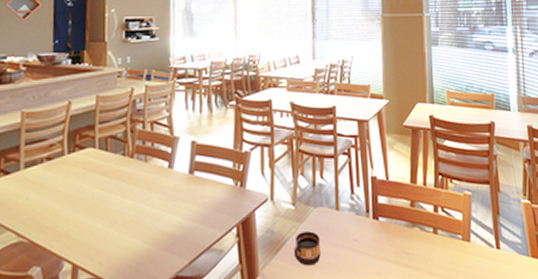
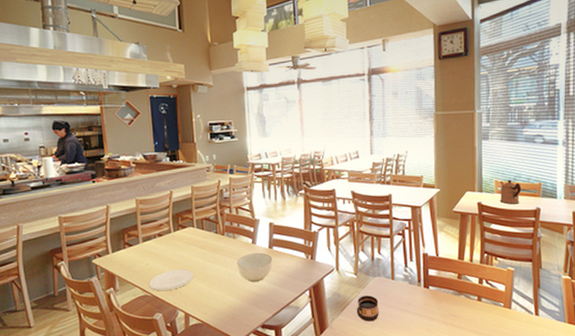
plate: none [26,203,91,236] -> present [149,269,195,292]
bowl: none [147,179,193,219] -> present [237,252,273,283]
coffeepot: none [452,90,475,118] -> present [499,179,522,205]

